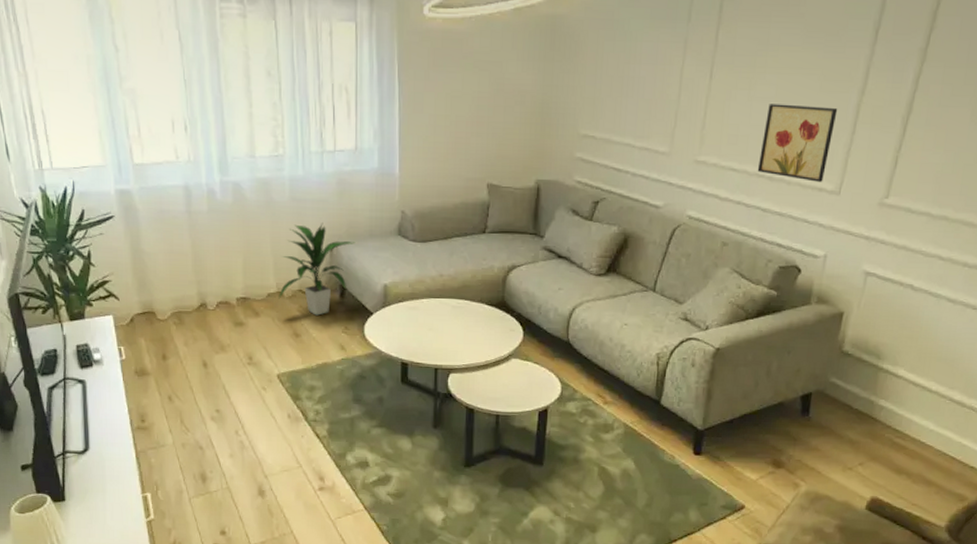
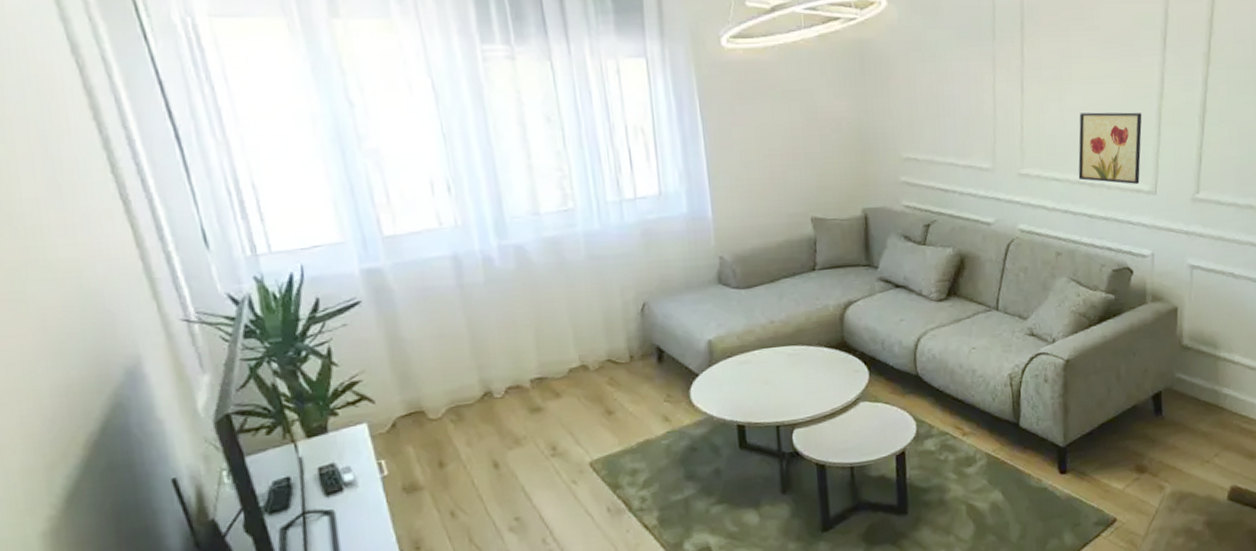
indoor plant: present [279,223,356,316] -> none [583,280,670,387]

